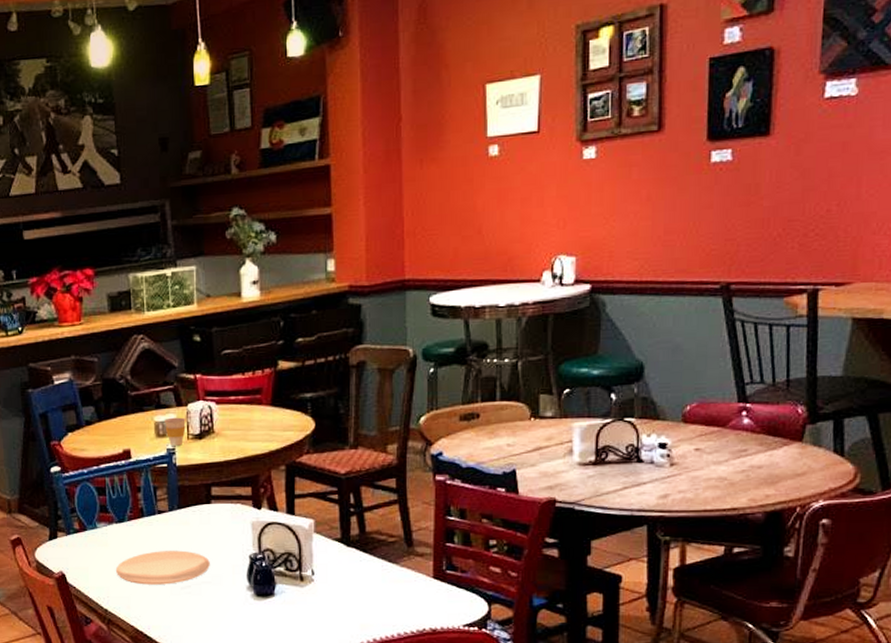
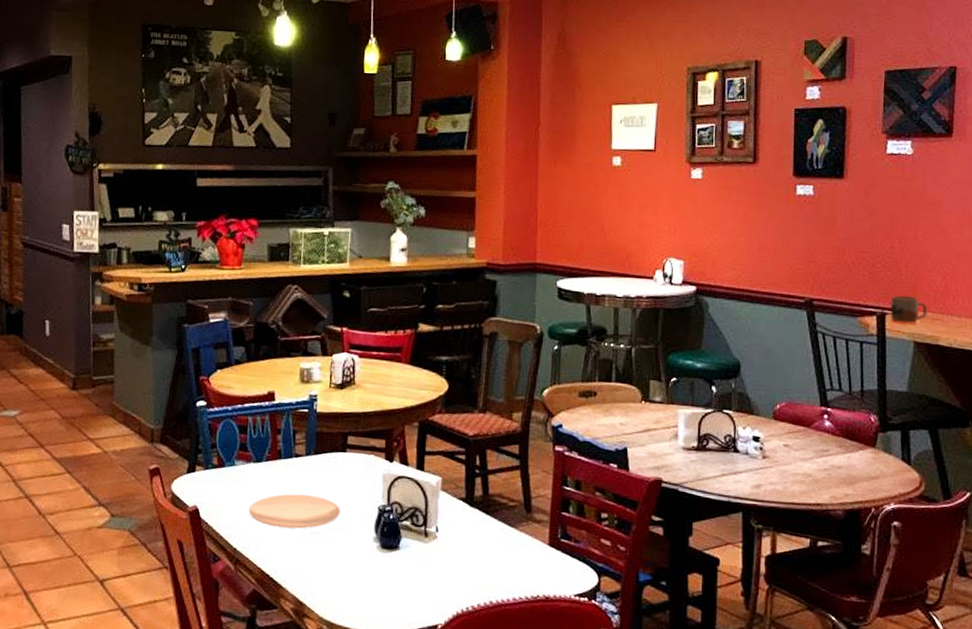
cup: present [165,417,186,447] -> none [309,365,329,394]
mug: none [824,265,870,300] -> present [890,294,927,325]

